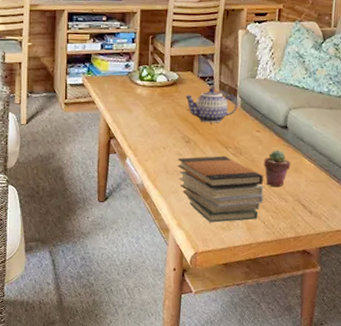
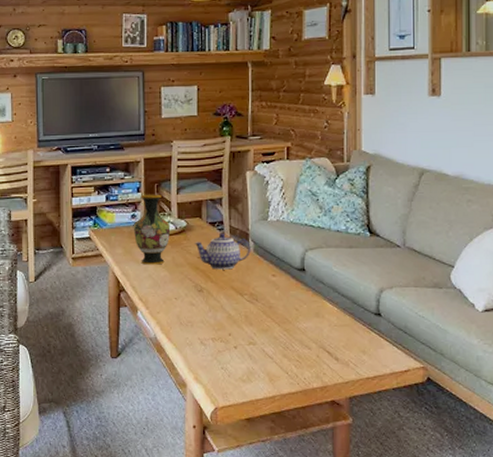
vase: none [126,45,163,115] -> present [133,194,171,265]
book stack: present [177,155,264,223] -> none [191,303,284,375]
potted succulent: present [264,150,291,186] -> none [282,294,311,333]

